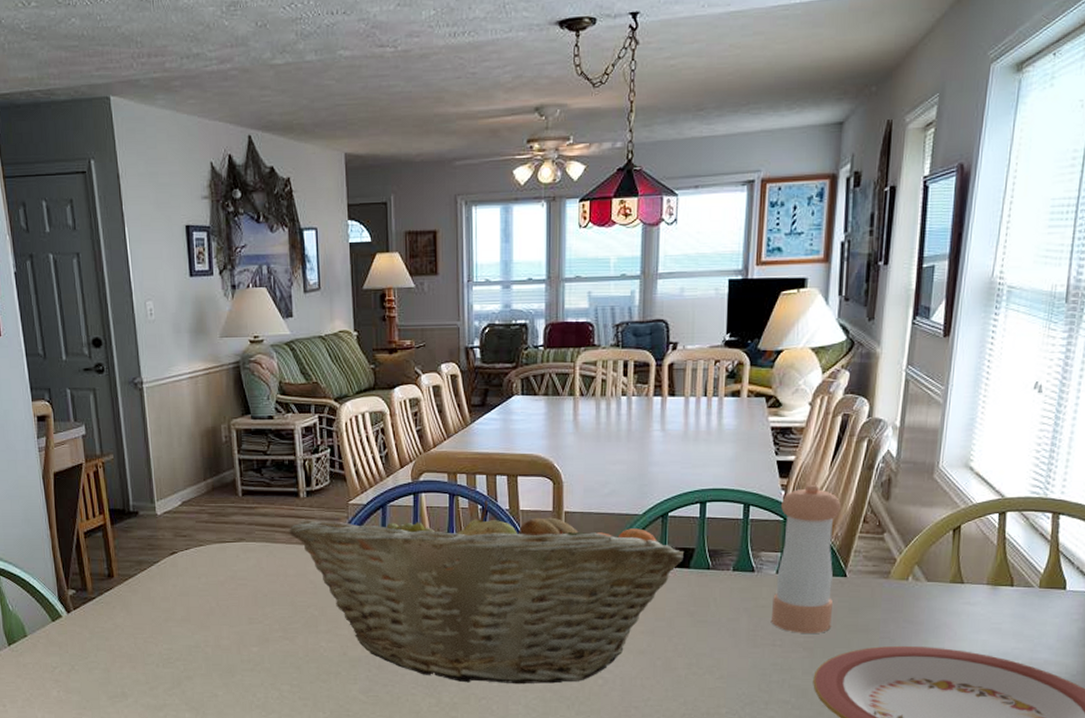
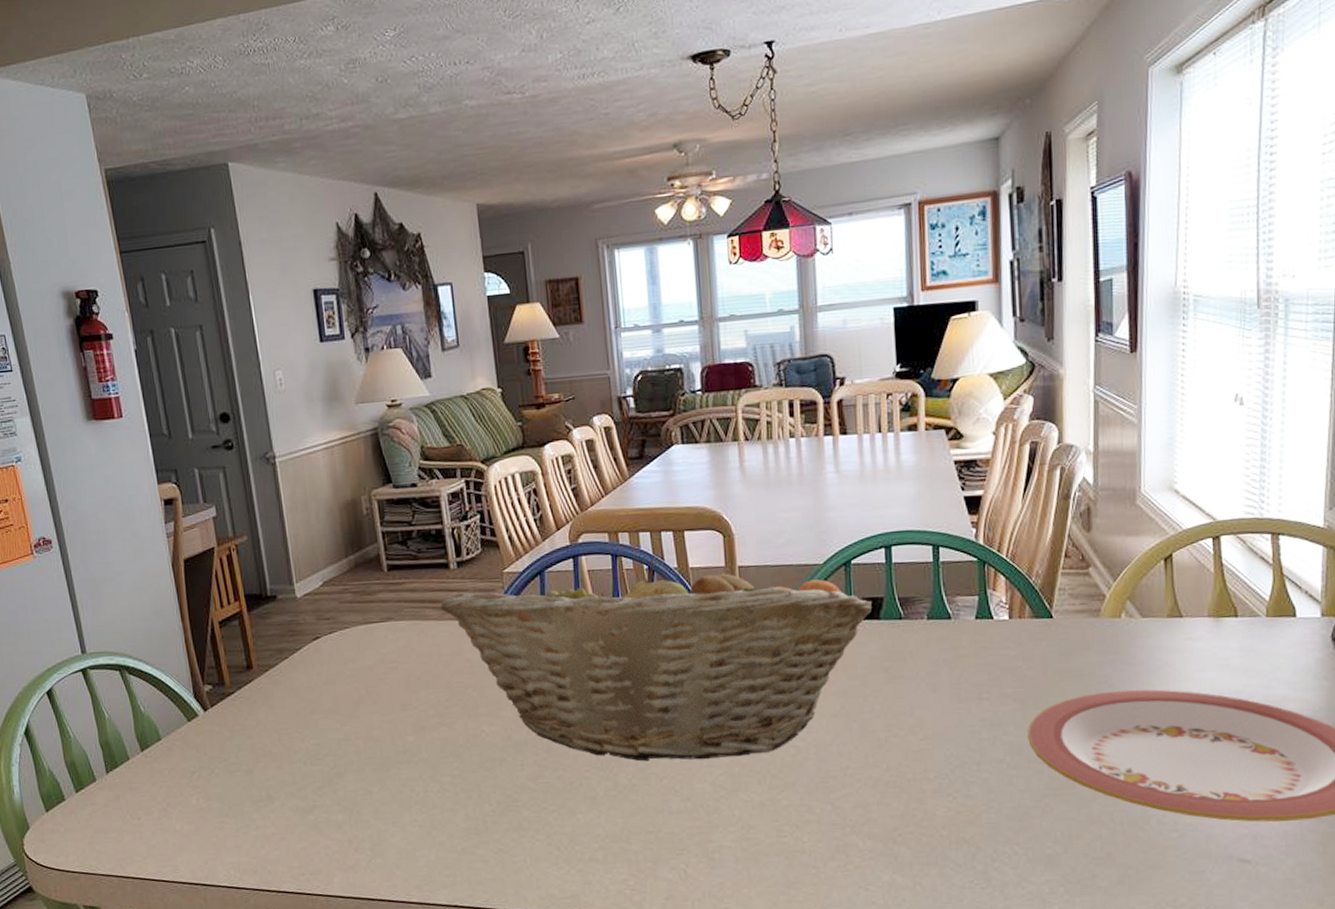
pepper shaker: present [772,484,842,633] -> none [973,519,1042,684]

